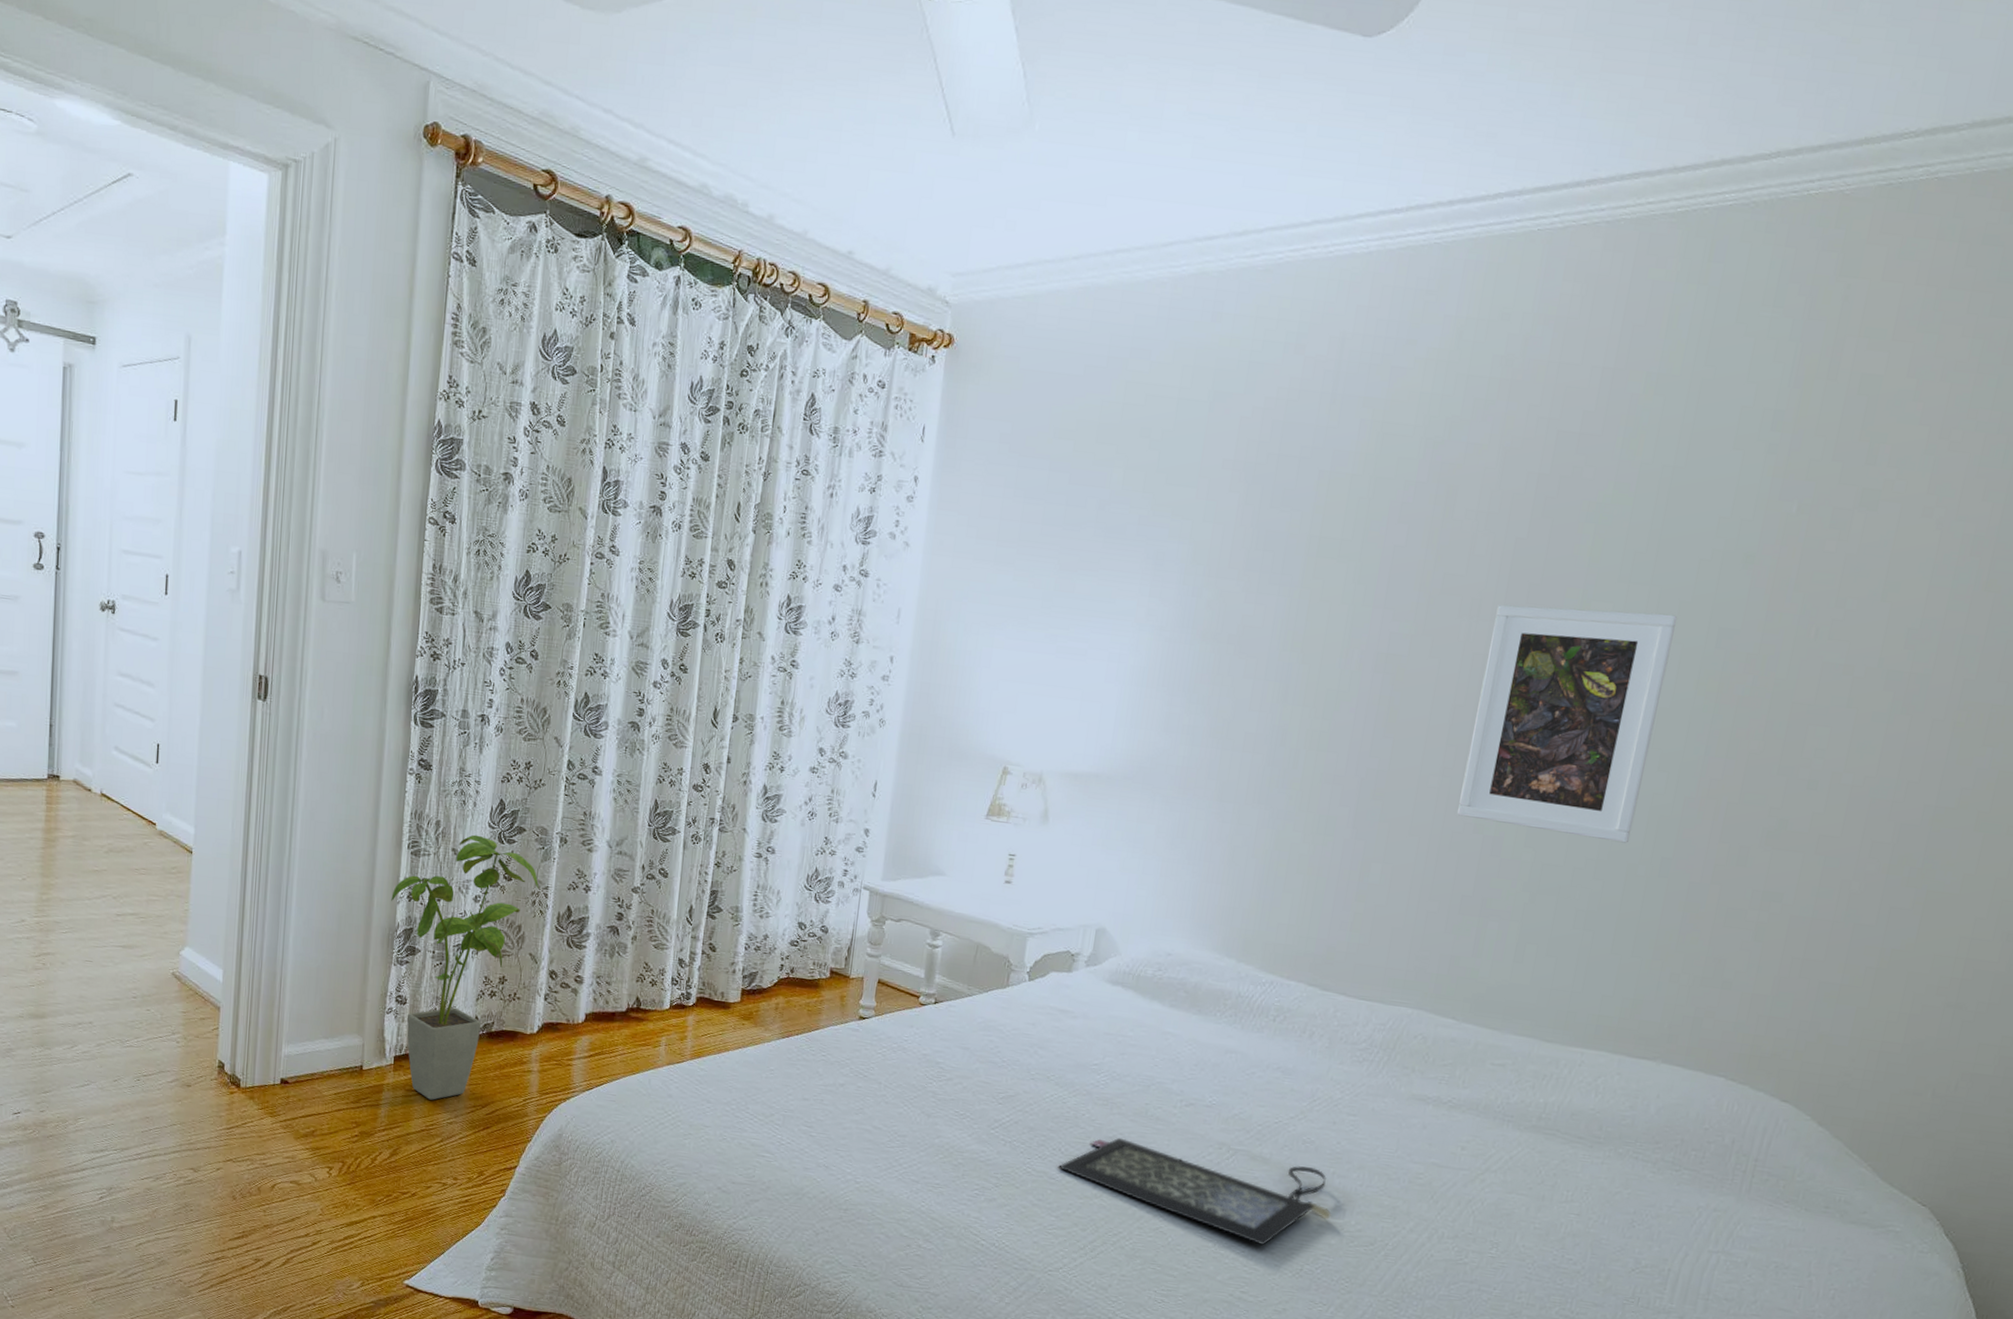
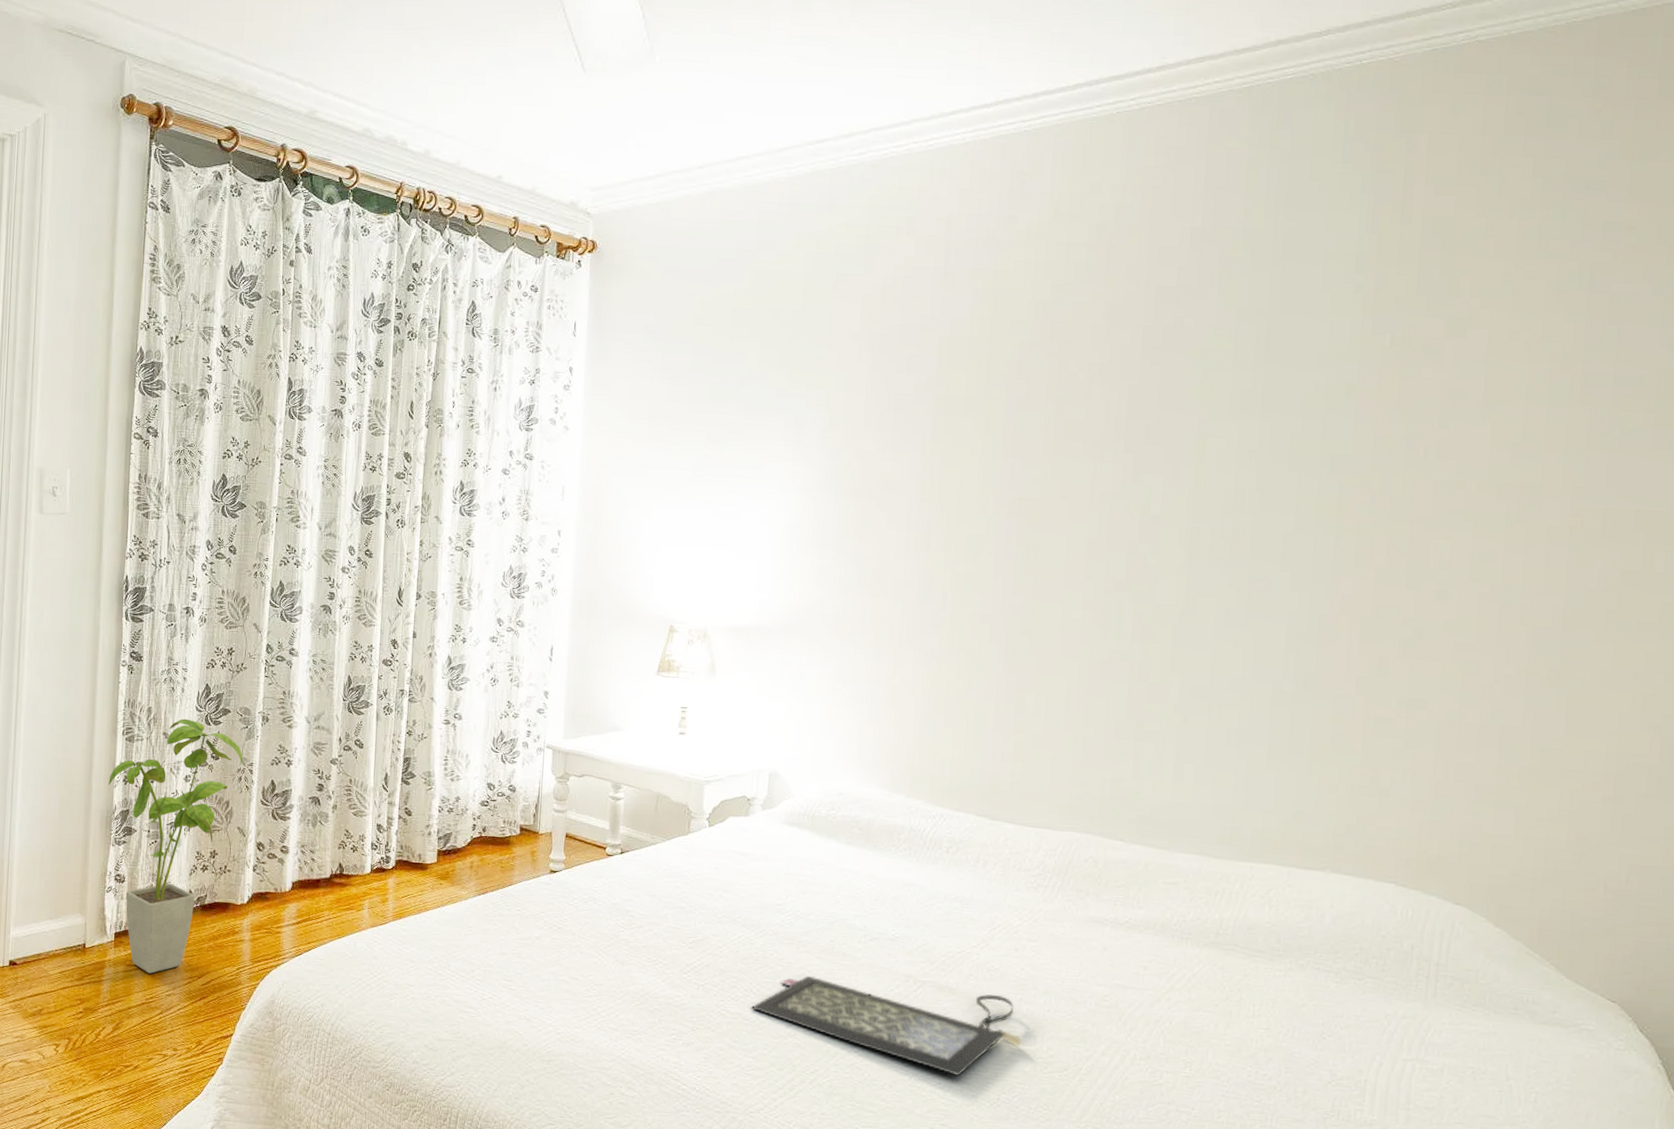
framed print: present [1457,604,1678,843] -> none [1102,445,1291,661]

